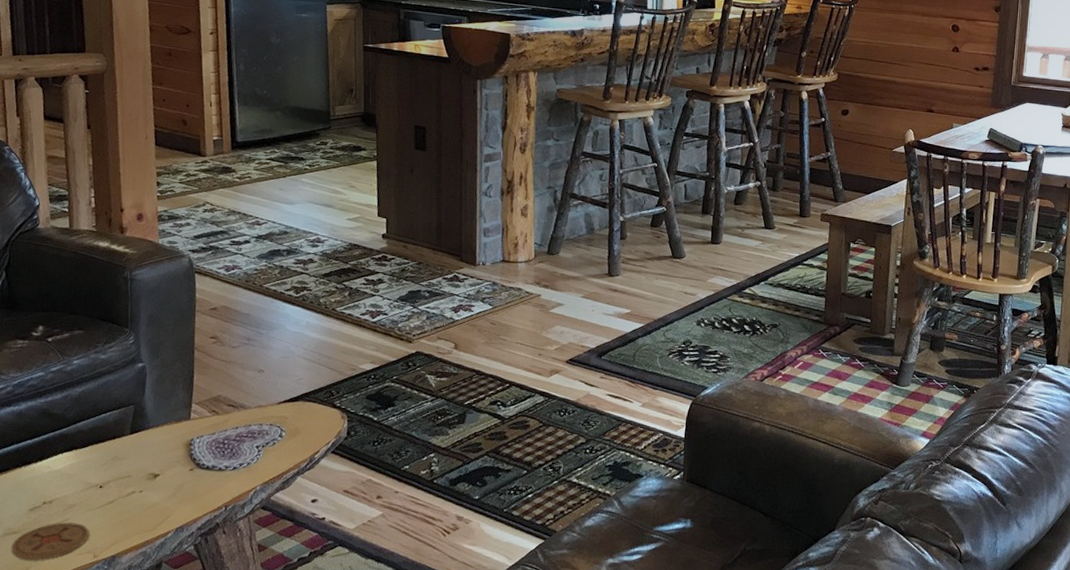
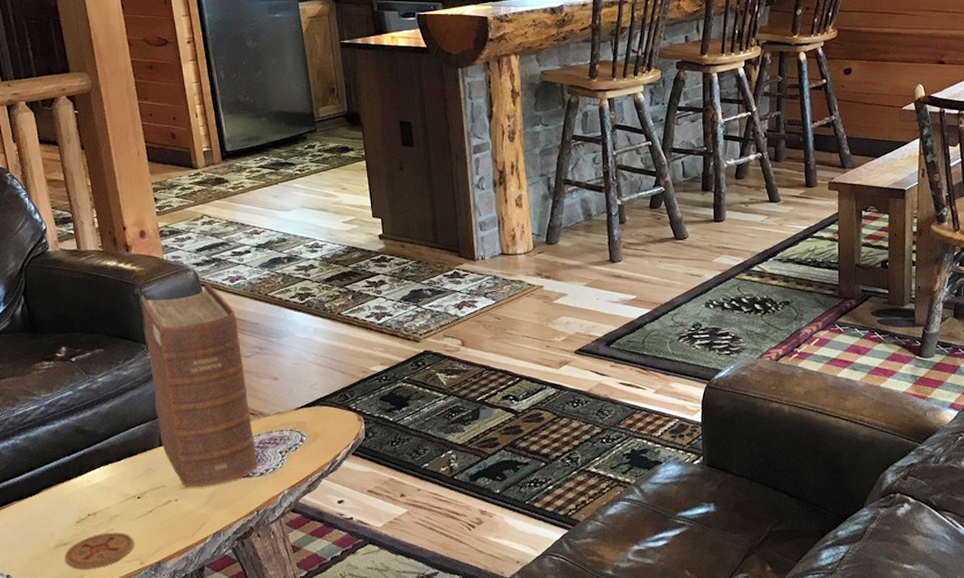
book: none [129,270,232,480] -> present [141,283,258,488]

